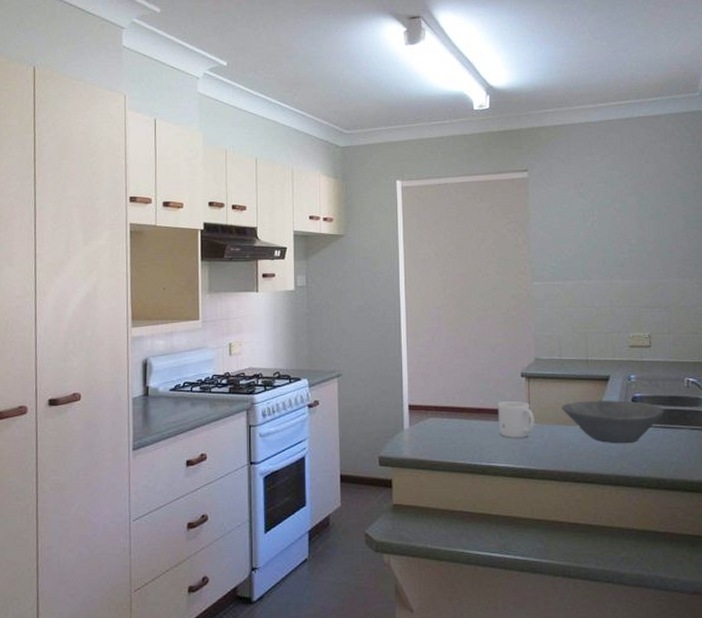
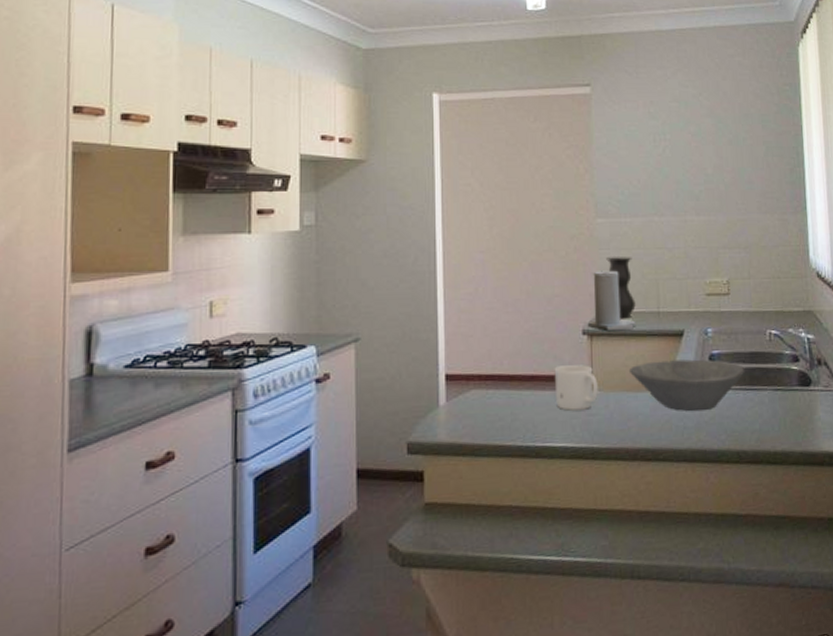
paper towel: none [525,325,568,374] -> present [587,270,636,330]
vase: none [541,314,567,365] -> present [606,257,636,319]

